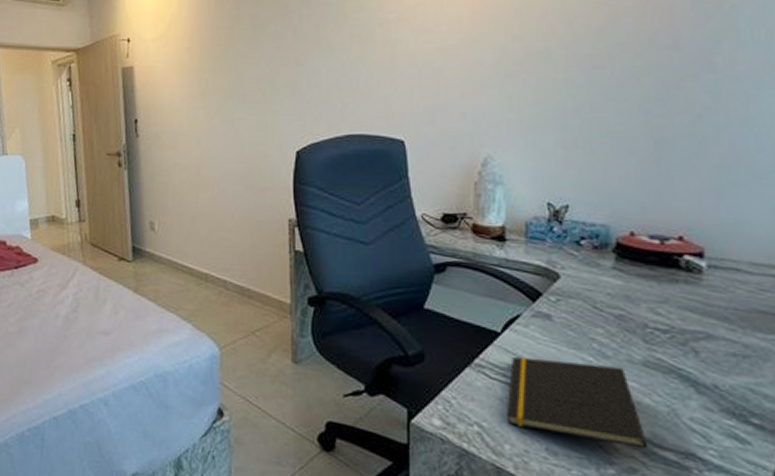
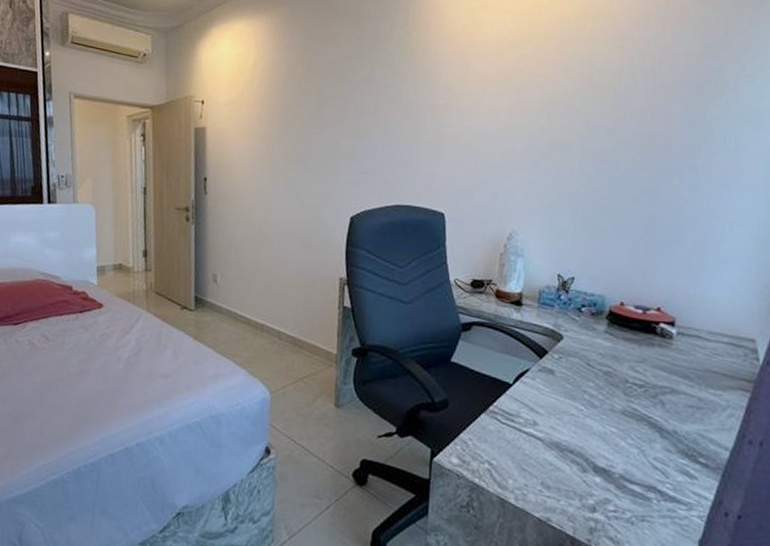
notepad: present [506,356,648,449] -> none [512,405,621,483]

